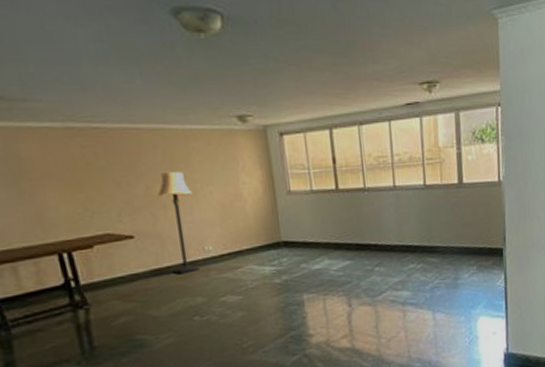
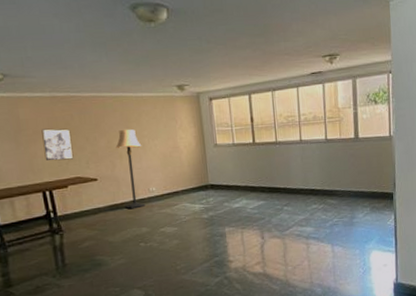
wall art: none [53,170,101,213] -> present [41,128,74,161]

